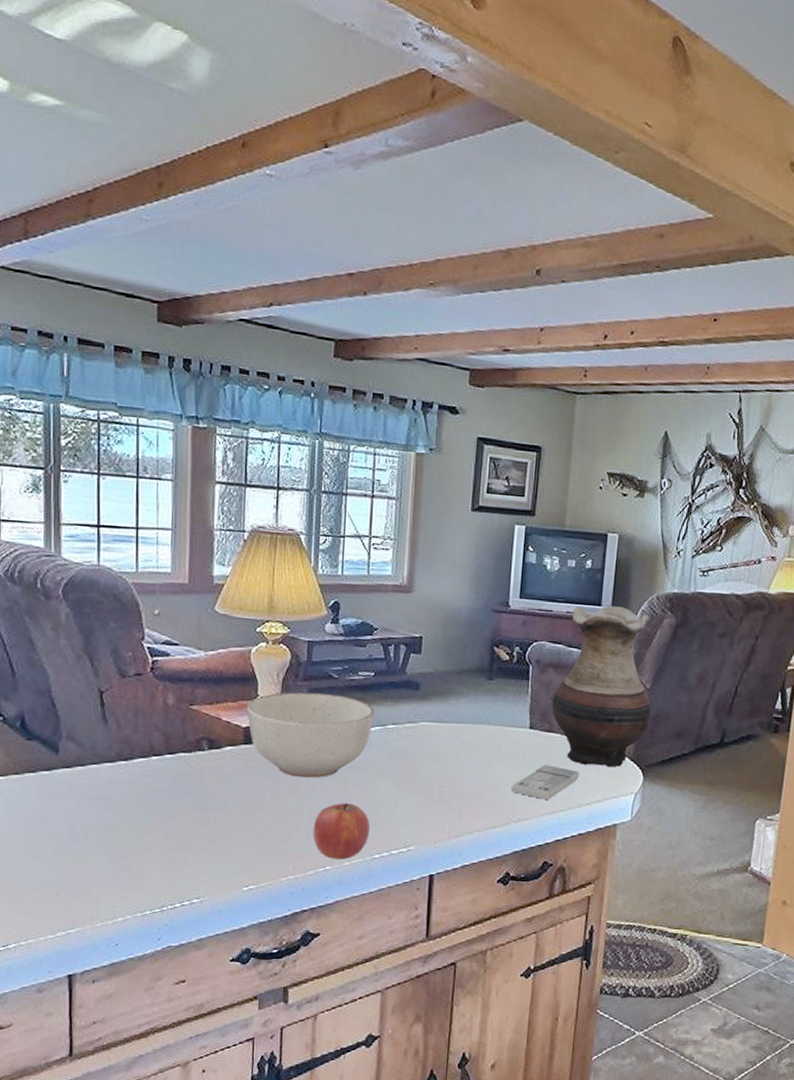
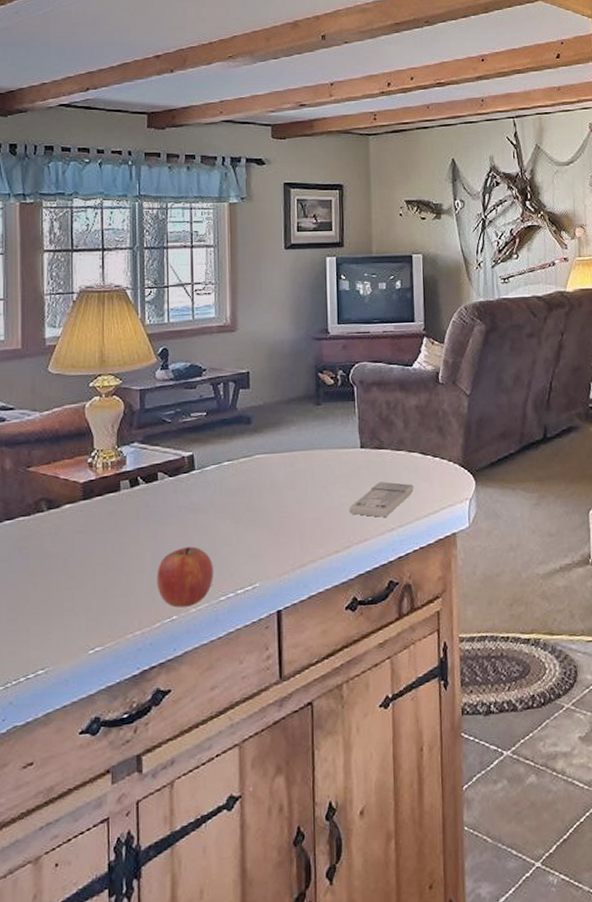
bowl: present [246,692,375,778] -> none [83,438,210,527]
vase: present [552,605,651,768] -> none [380,320,474,477]

